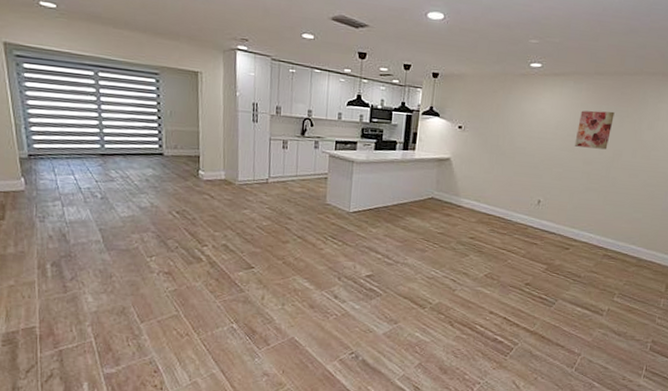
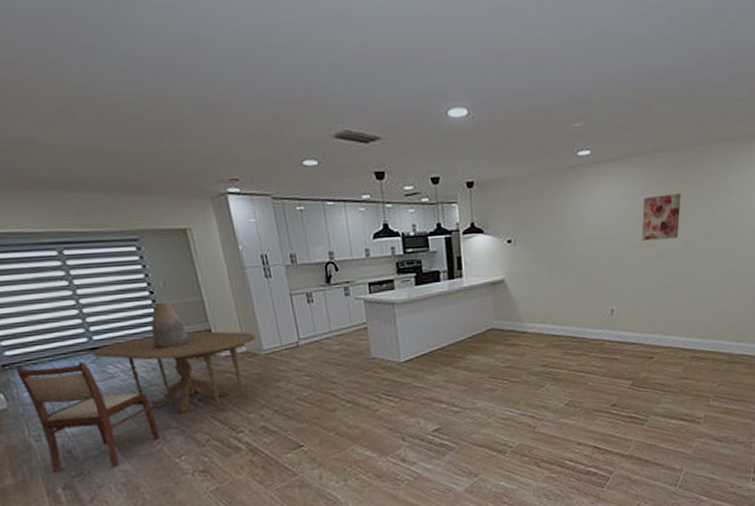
dining chair: none [39,158,139,256] -> present [15,361,159,473]
dining table: none [102,152,234,225] -> present [93,331,256,414]
decorative urn: none [150,126,182,166] -> present [150,301,191,349]

